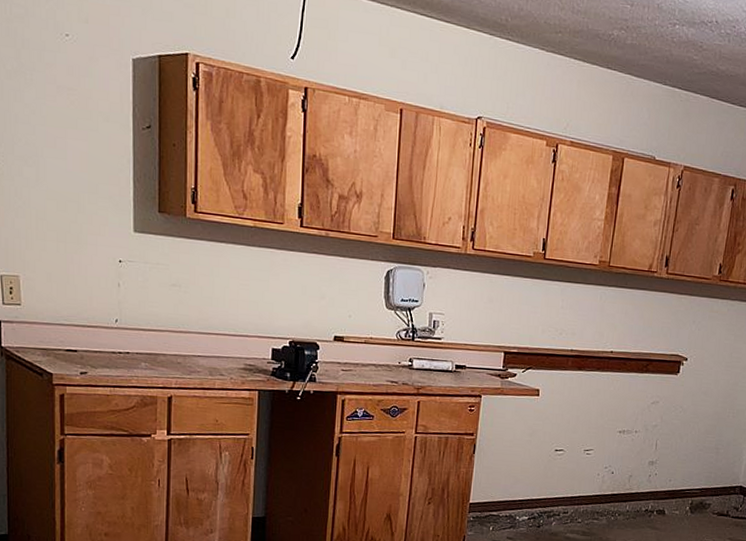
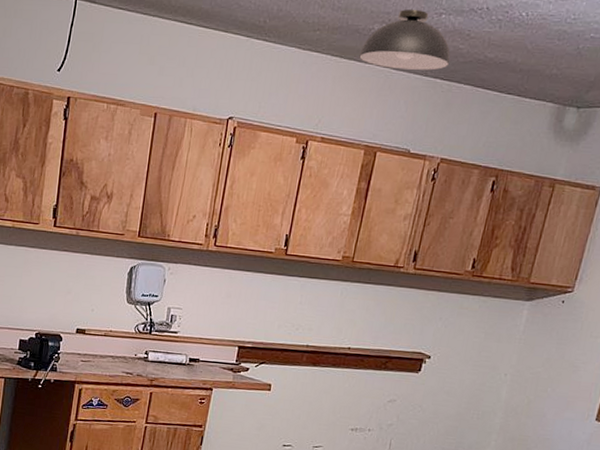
light fixture: none [601,17,687,80] -> present [359,10,451,71]

